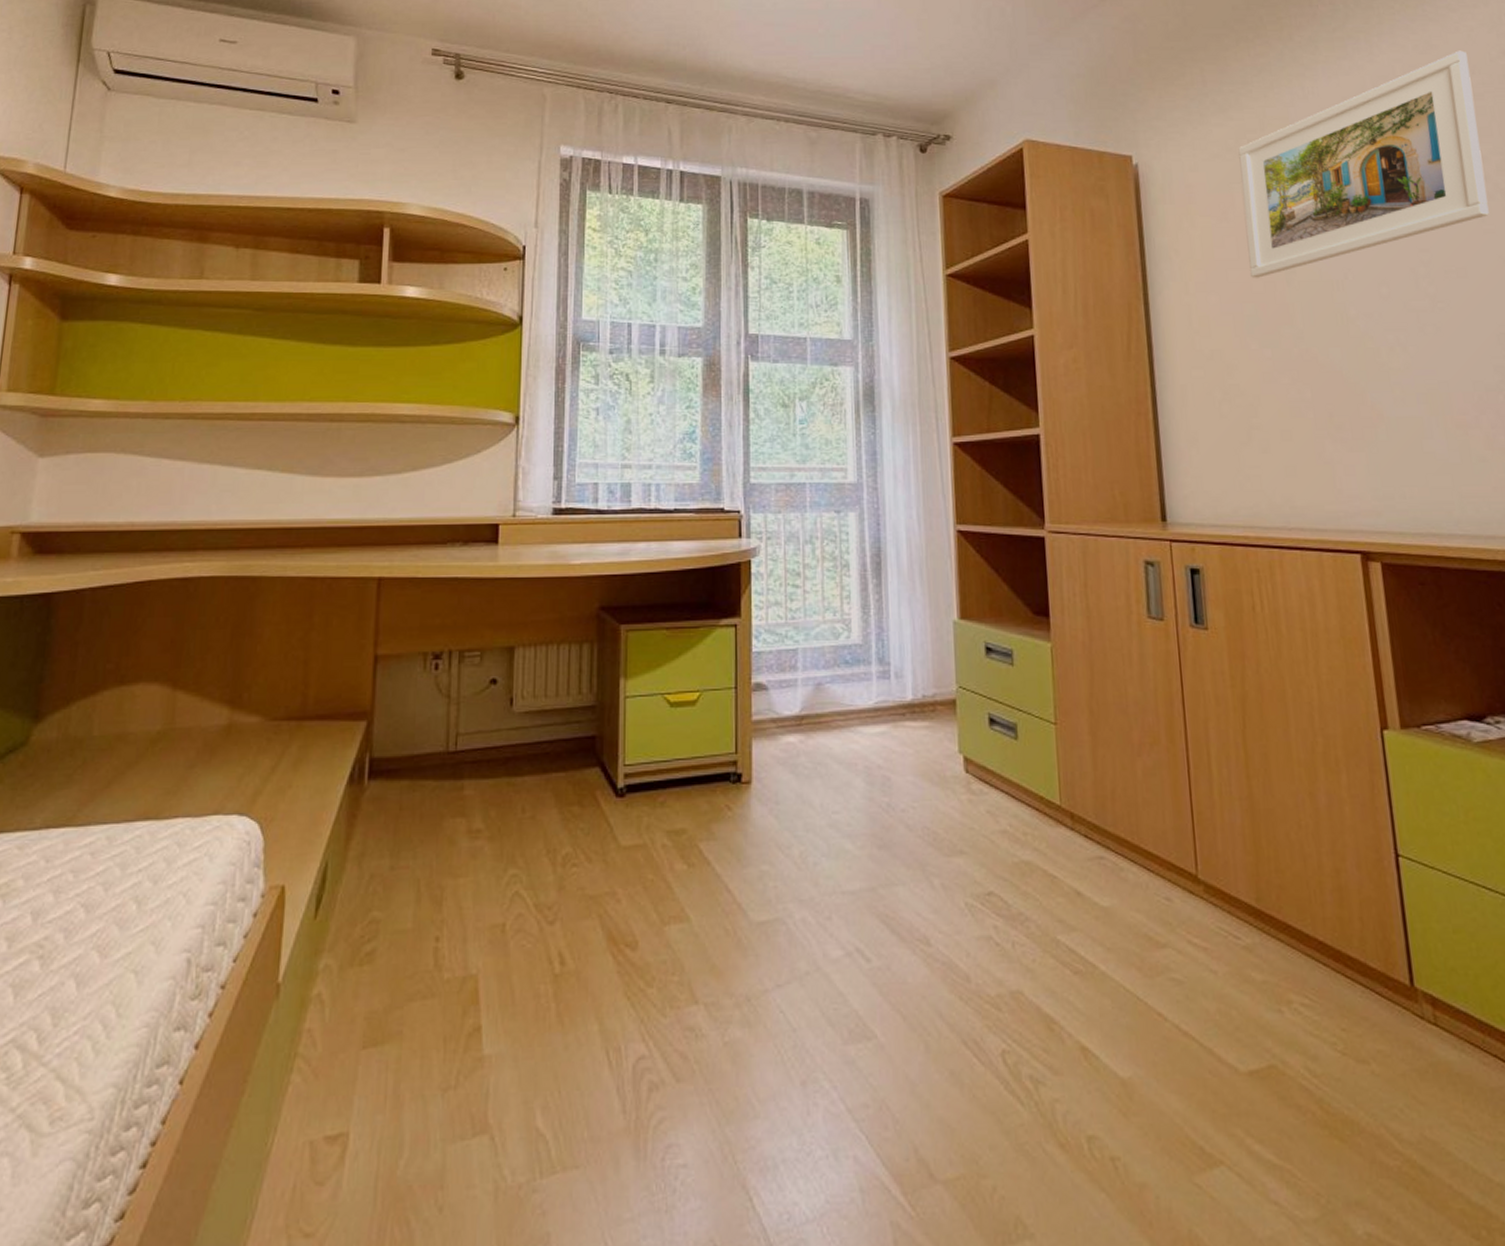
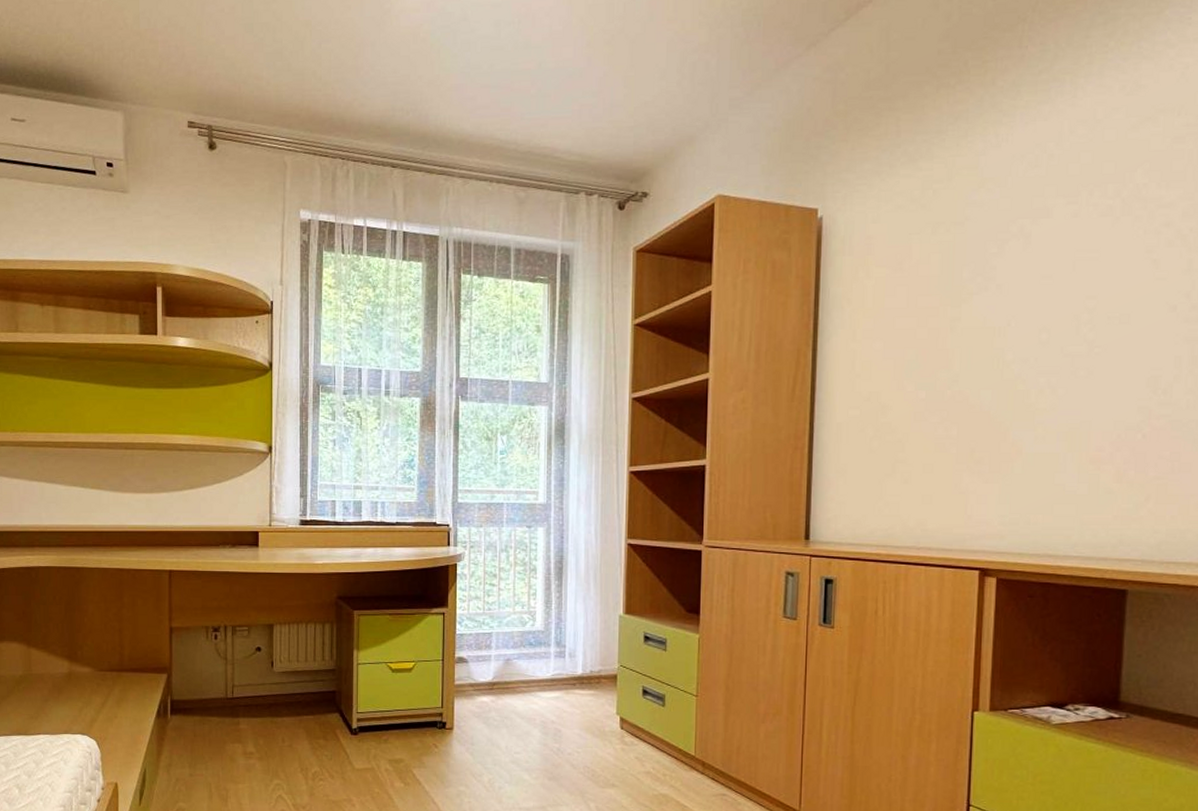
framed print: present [1238,50,1489,278] -> none [917,90,1176,325]

